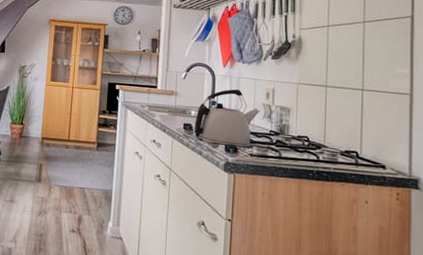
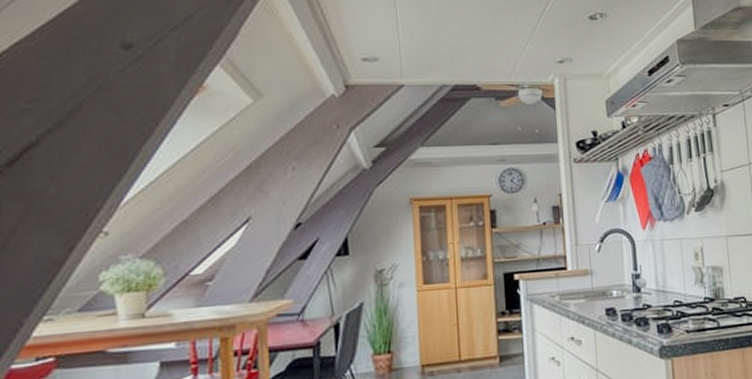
kettle: present [194,89,260,149] -> none [618,254,690,329]

